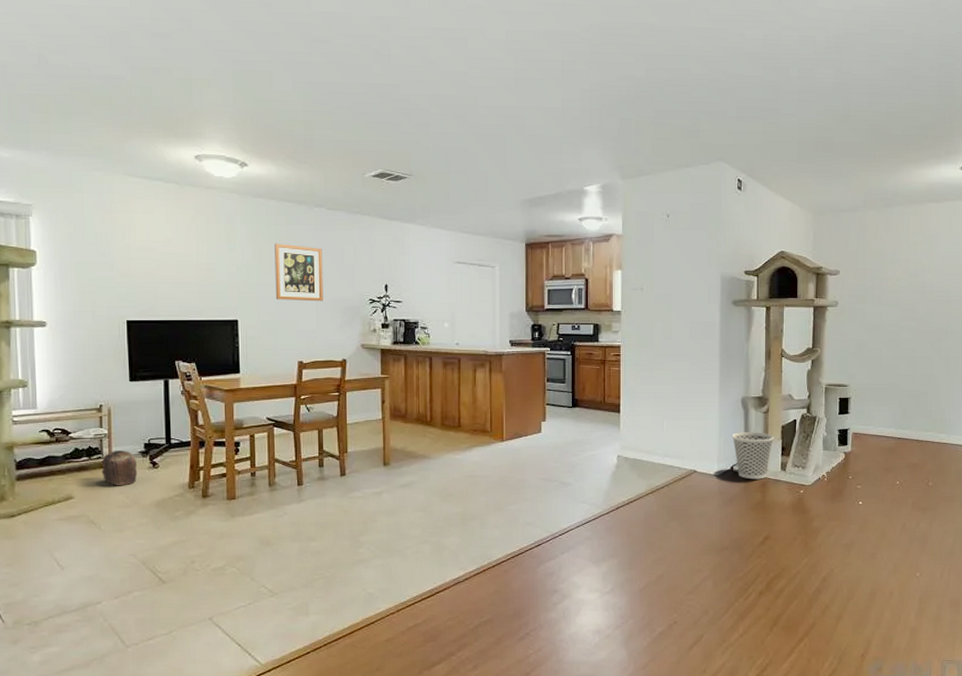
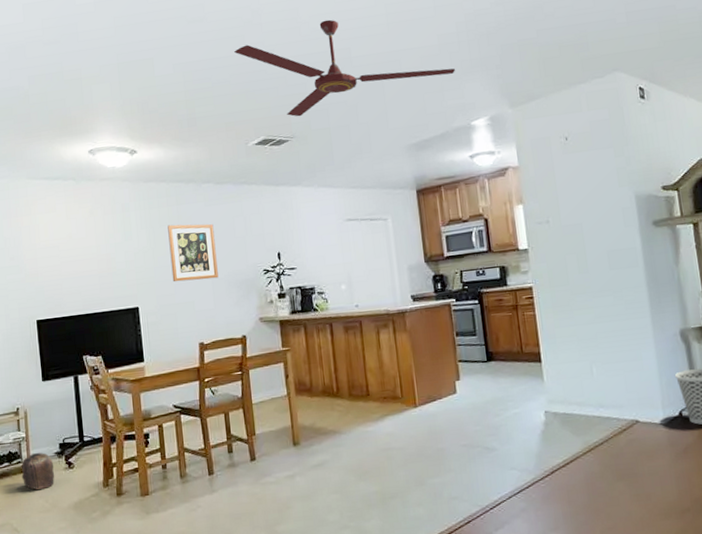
ceiling fan: none [359,64,575,156] -> present [234,19,455,117]

